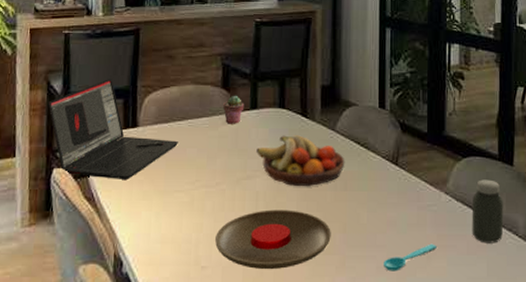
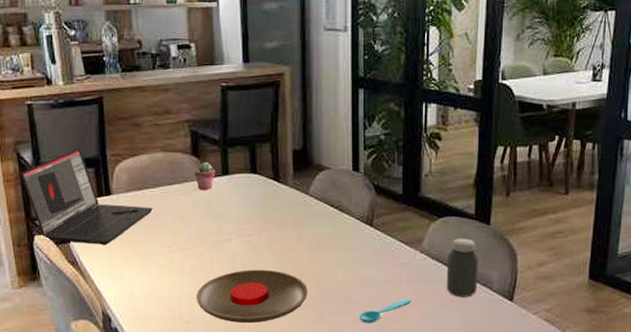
fruit bowl: present [256,135,345,187] -> none [231,199,320,249]

